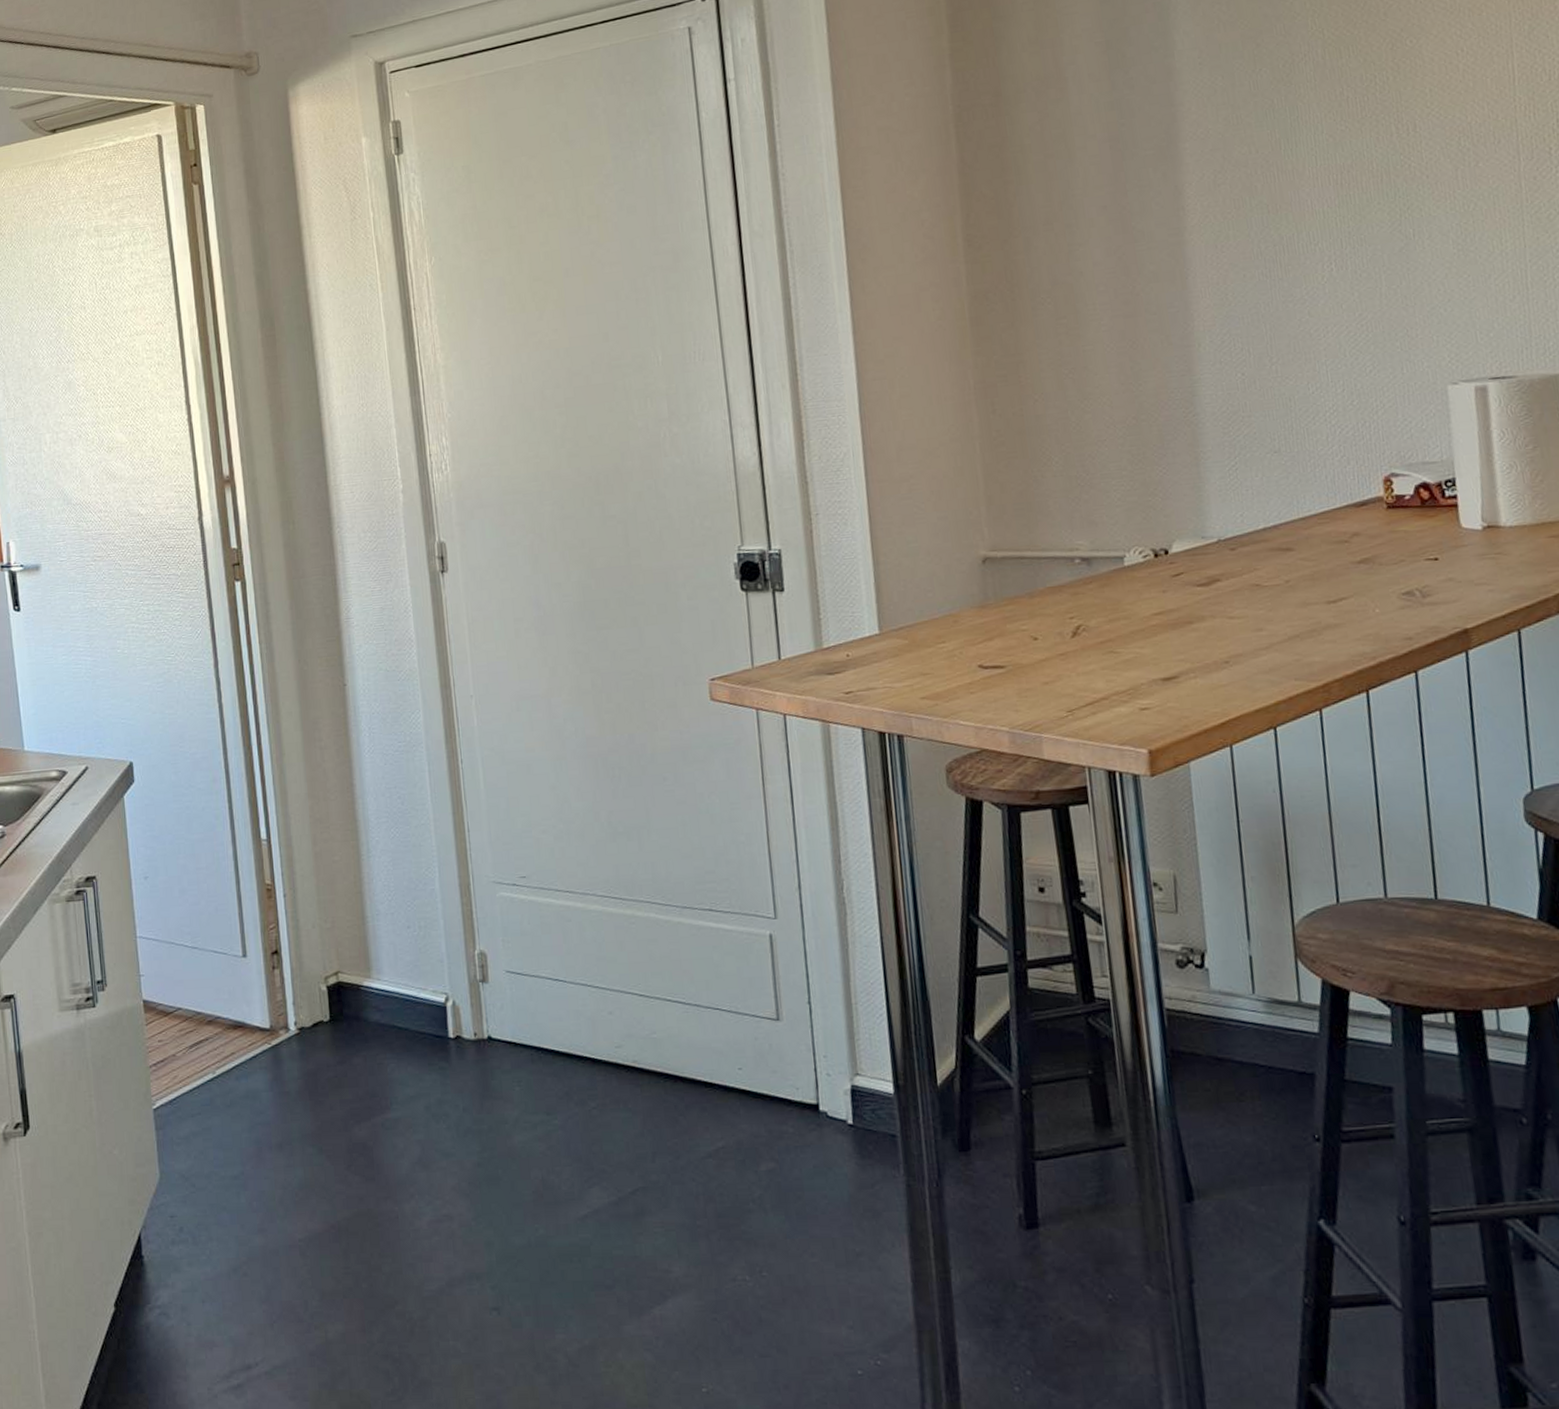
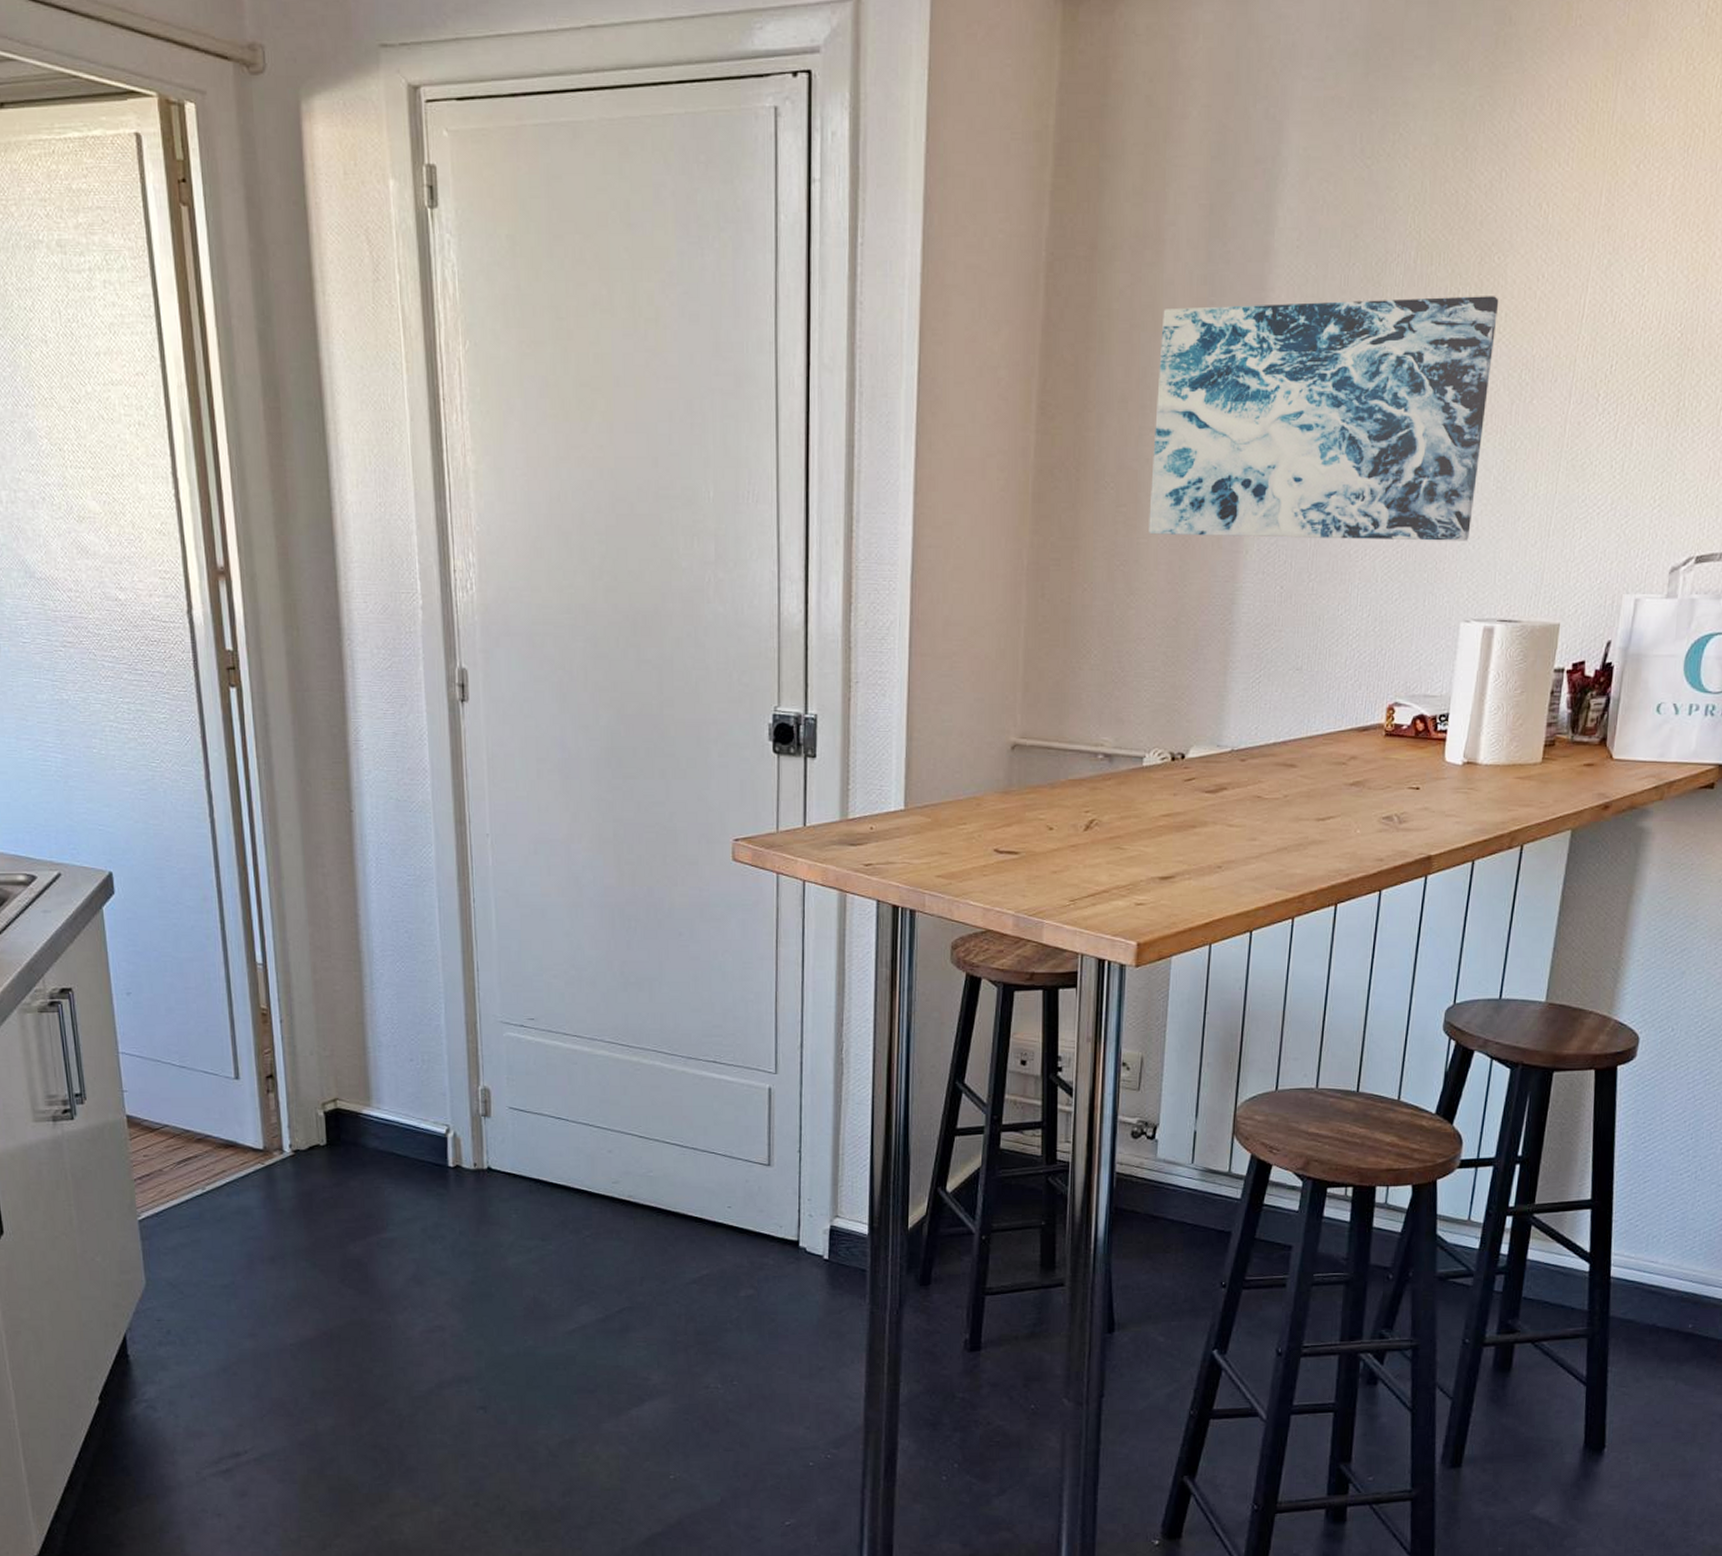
wall art: none [1075,75,1438,341] -> present [1149,296,1499,541]

